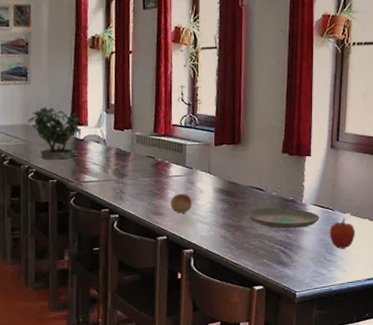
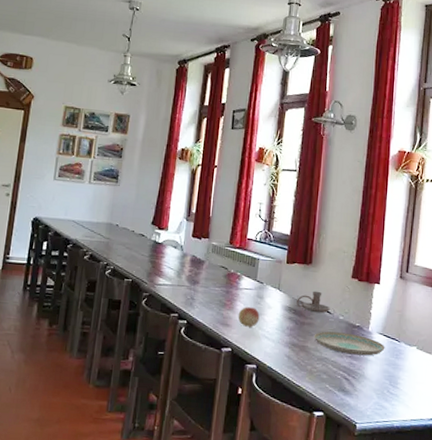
potted plant: present [28,104,80,160] -> none [112,207,160,261]
candle holder: none [228,170,263,192] -> present [296,290,331,314]
apple: present [329,218,355,249] -> none [394,351,420,384]

